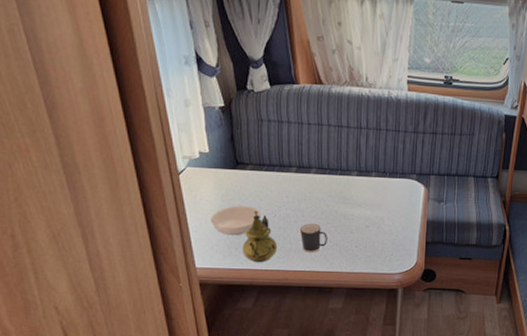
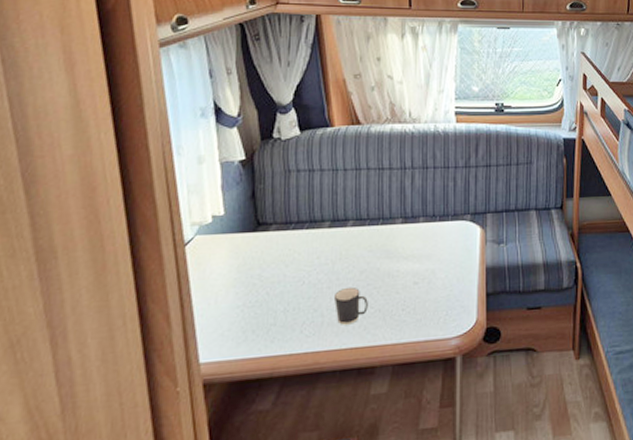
bowl: present [211,205,261,236] -> none [222,275,287,316]
teapot: present [242,210,278,263] -> none [261,279,307,347]

